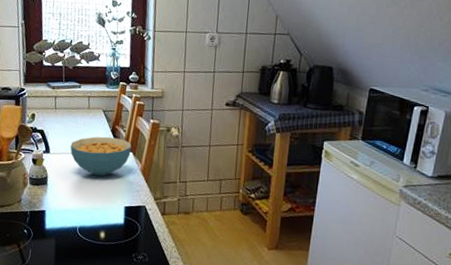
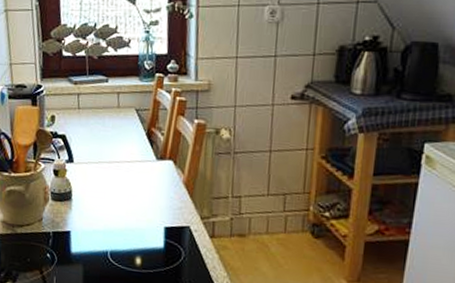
cereal bowl: present [70,136,132,177] -> none [97,141,172,191]

